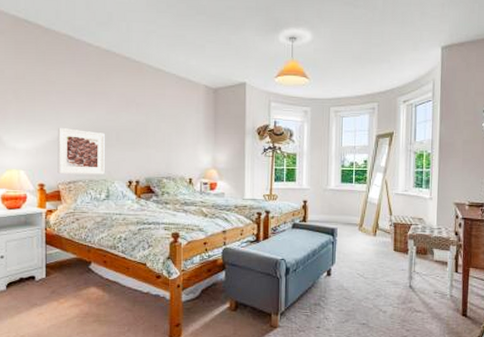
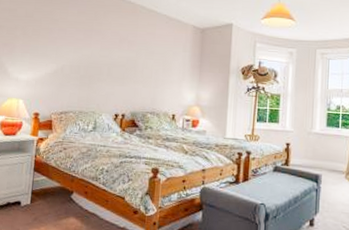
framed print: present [57,128,105,175] -> none [52,62,97,107]

